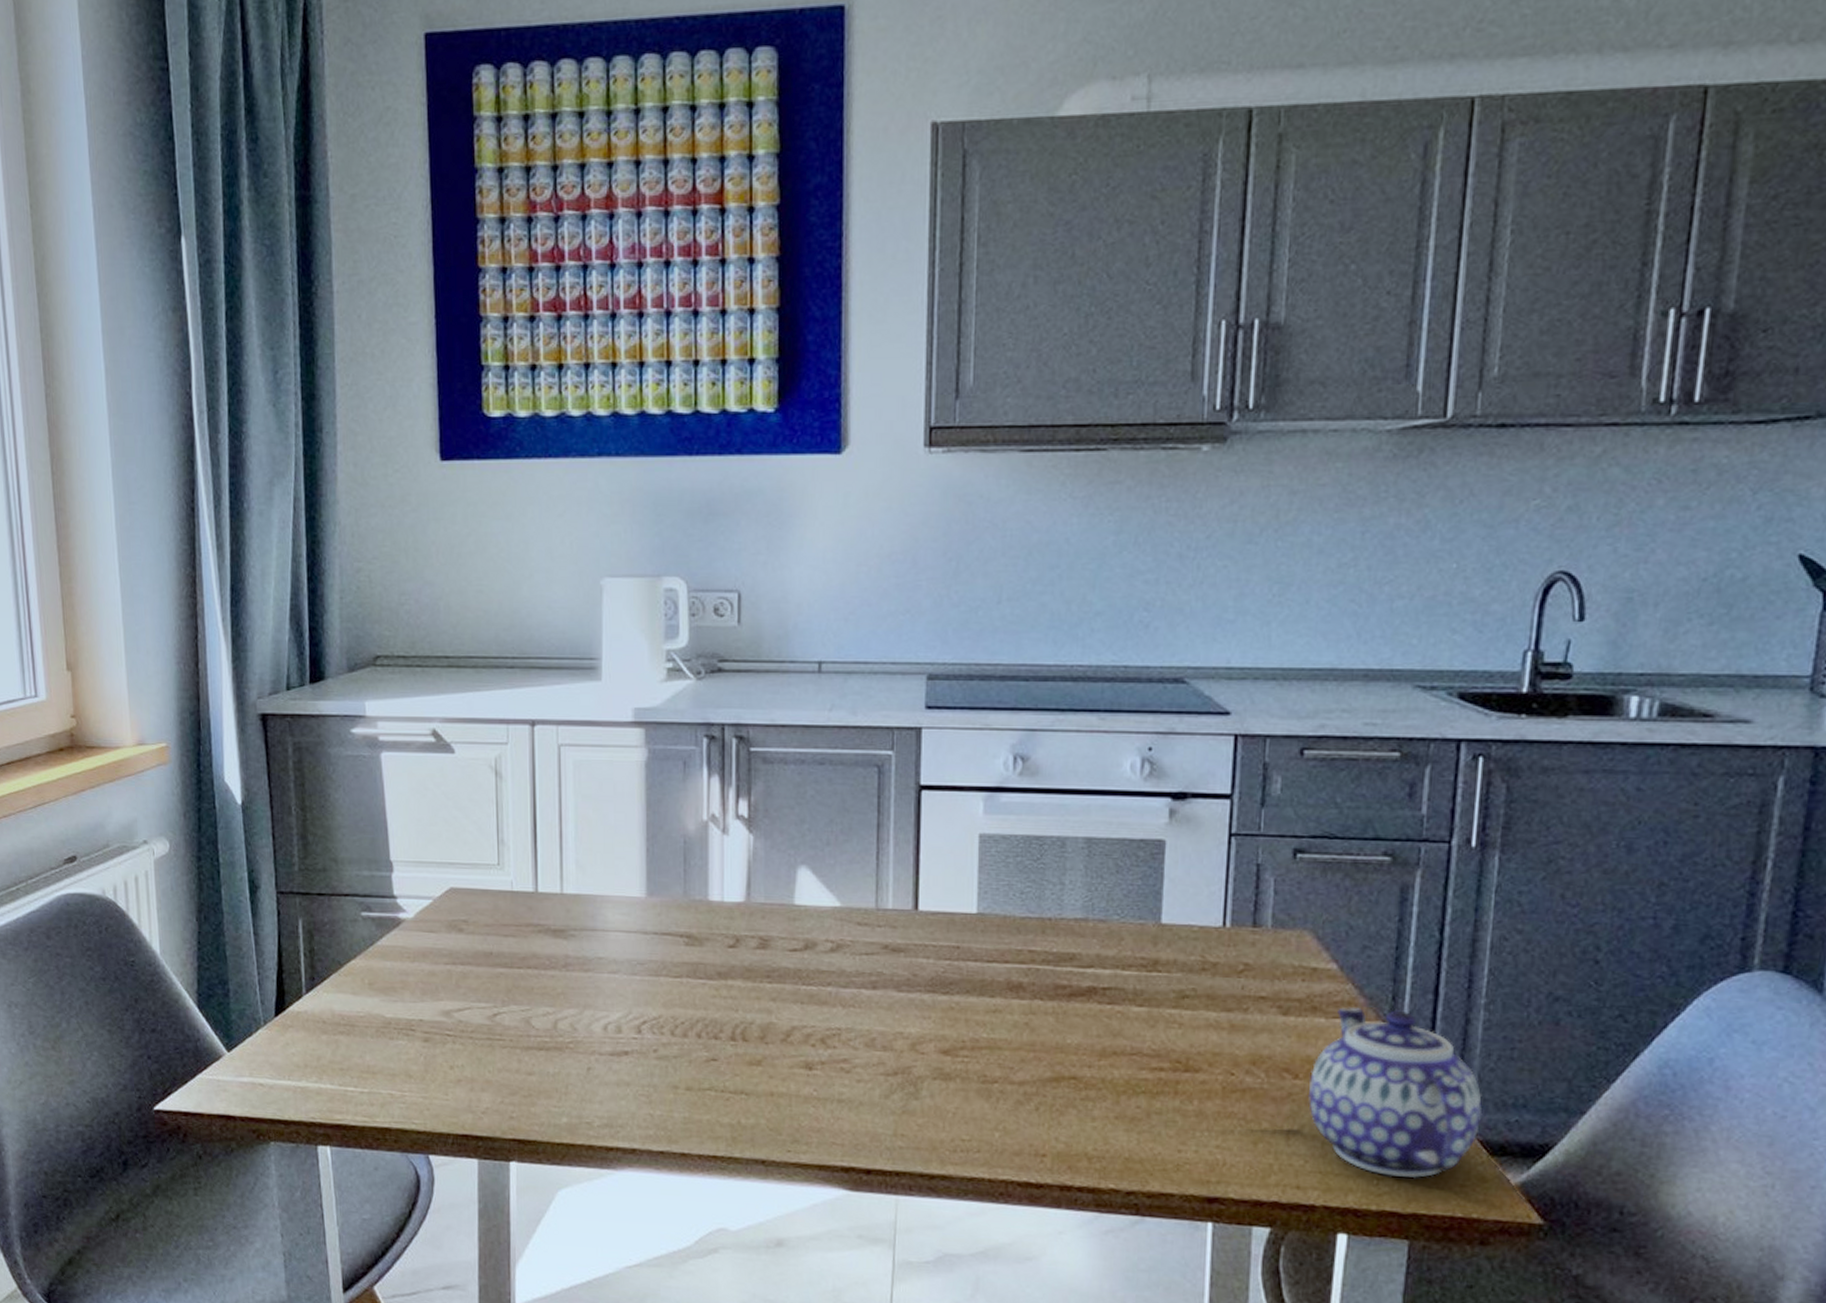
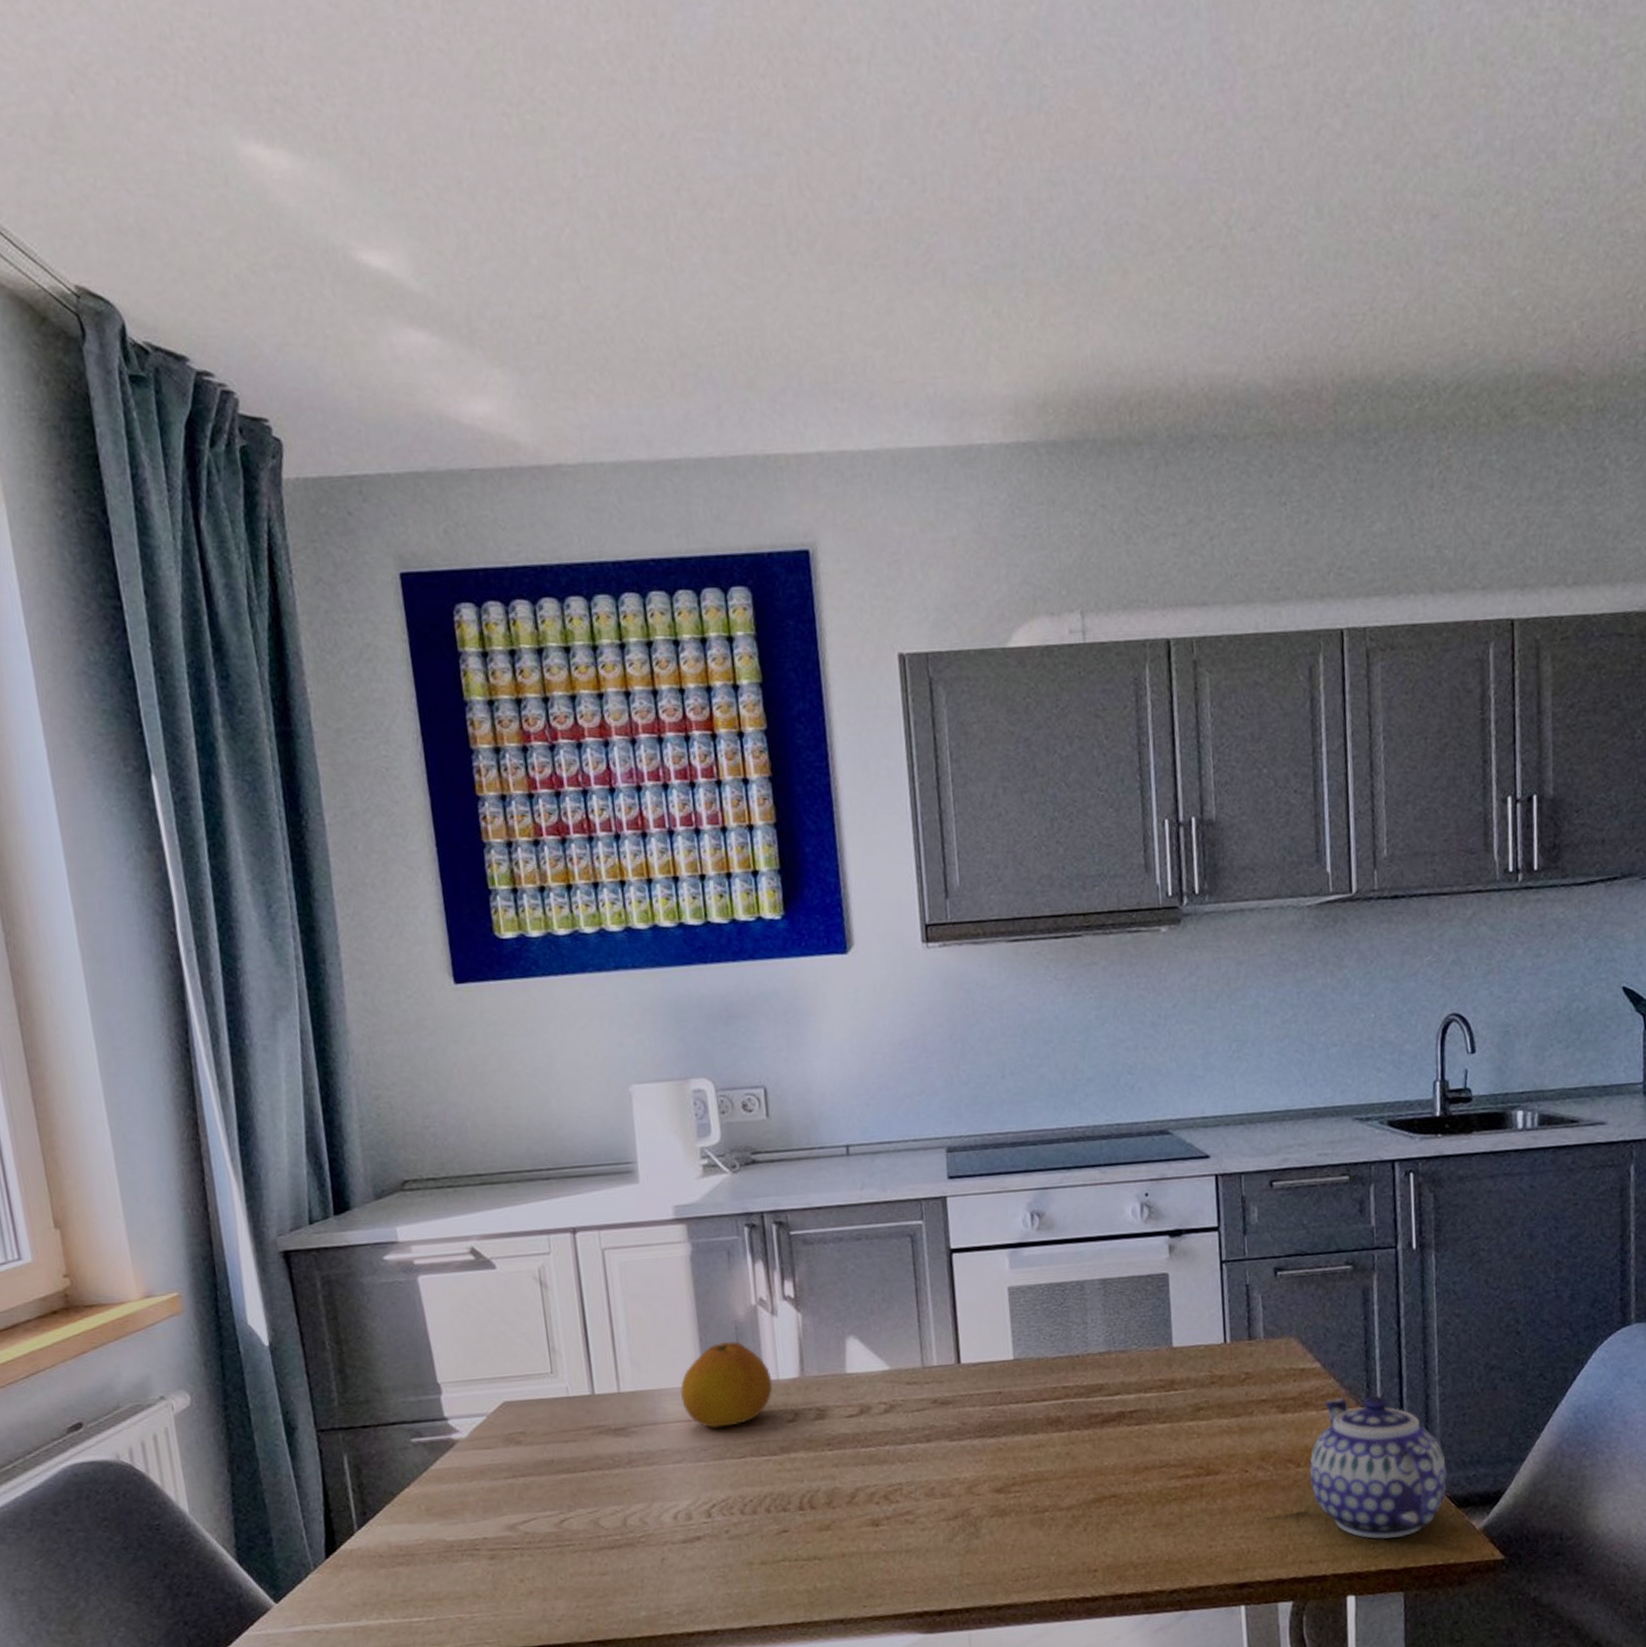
fruit: none [621,856,716,944] -> present [679,1341,773,1429]

